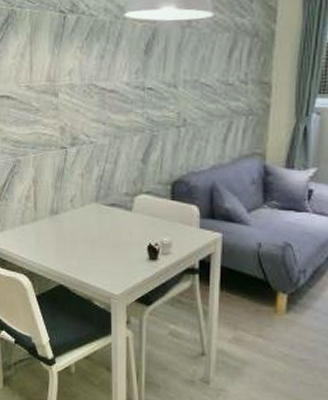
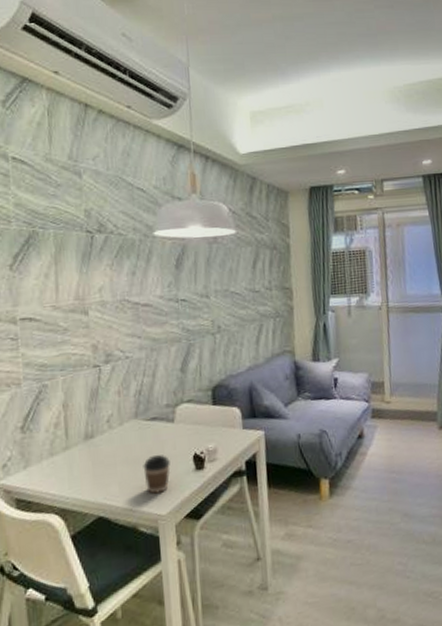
coffee cup: none [100,238,125,275] -> present [143,454,171,494]

